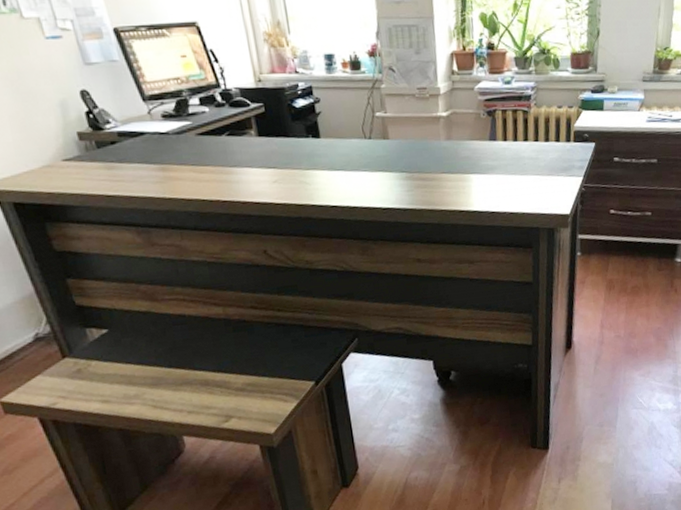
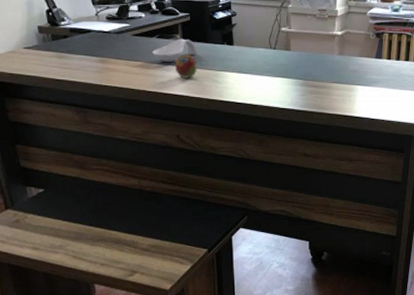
spoon rest: none [223,134,278,164] -> present [152,38,197,62]
fruit: none [251,152,281,182] -> present [174,54,198,78]

